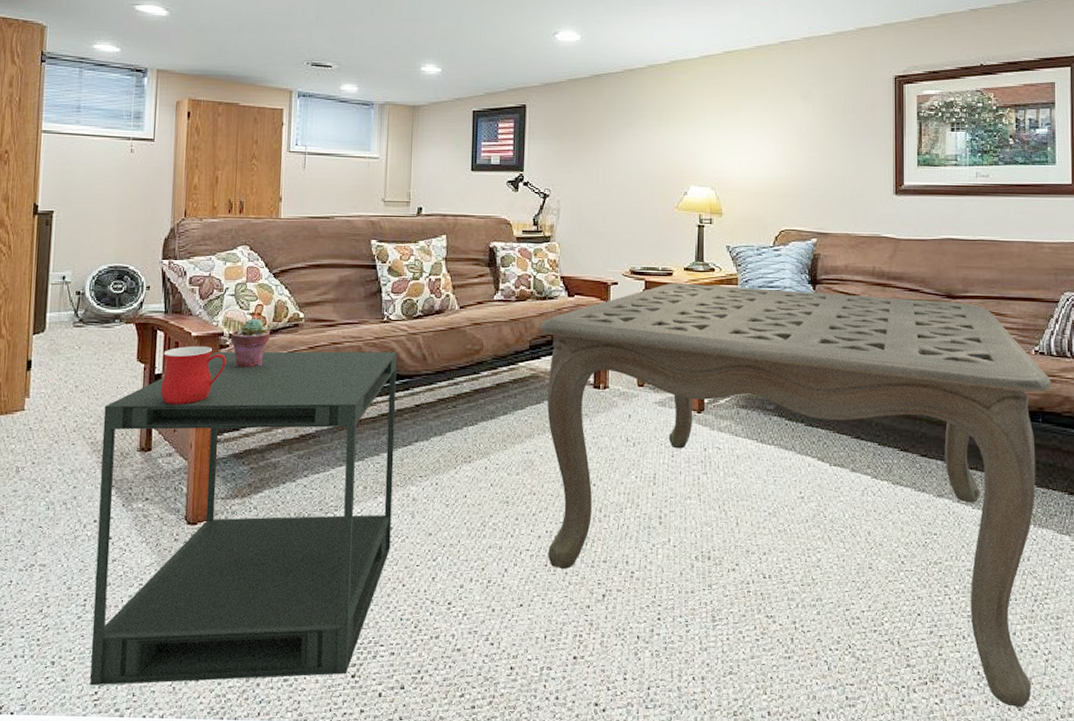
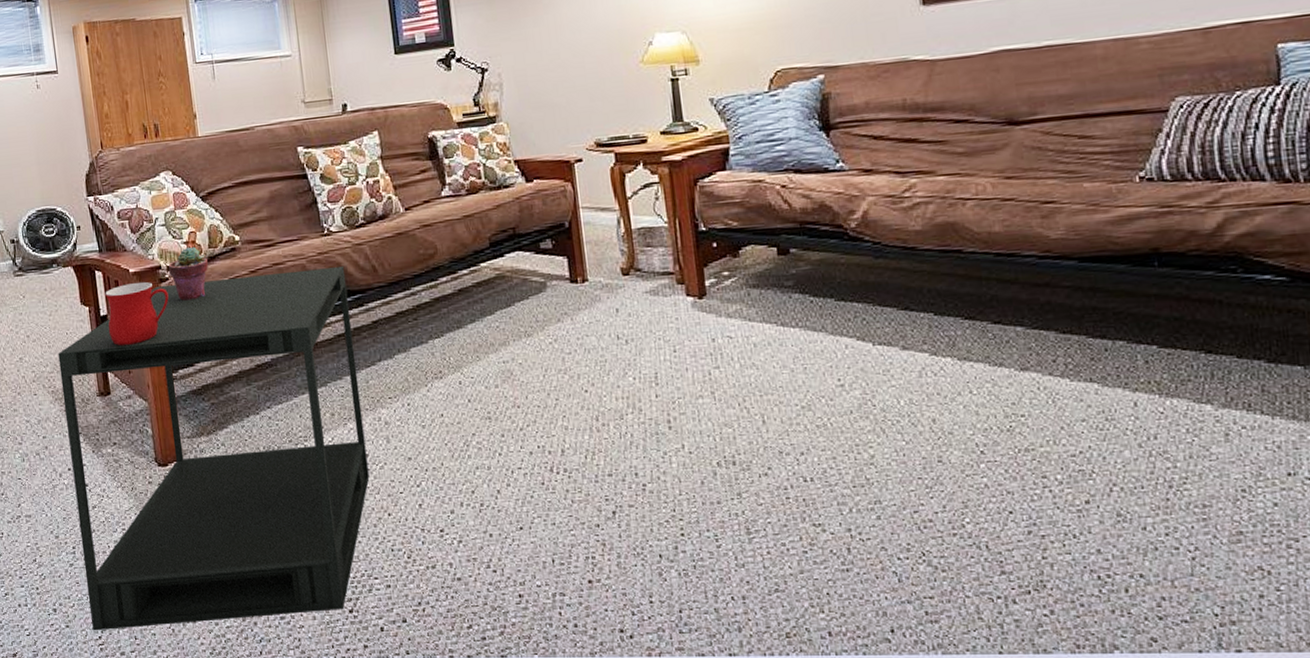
coffee table: present [541,282,1051,708] -> none [499,128,1176,617]

